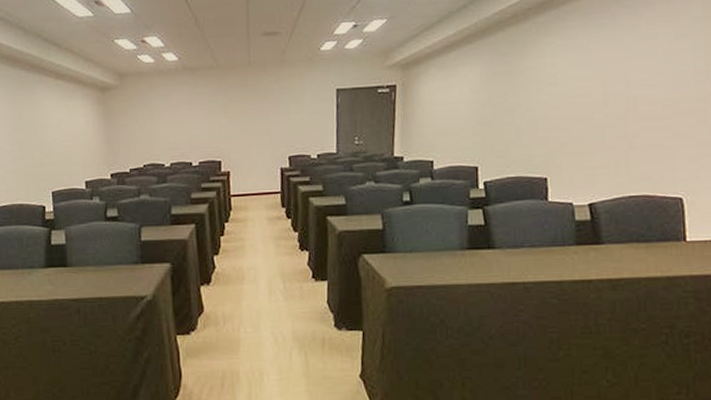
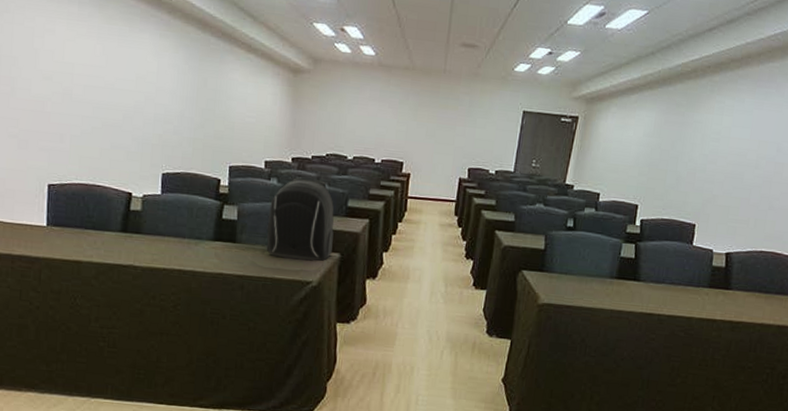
backpack: none [95,192,162,275] -> present [266,177,335,261]

